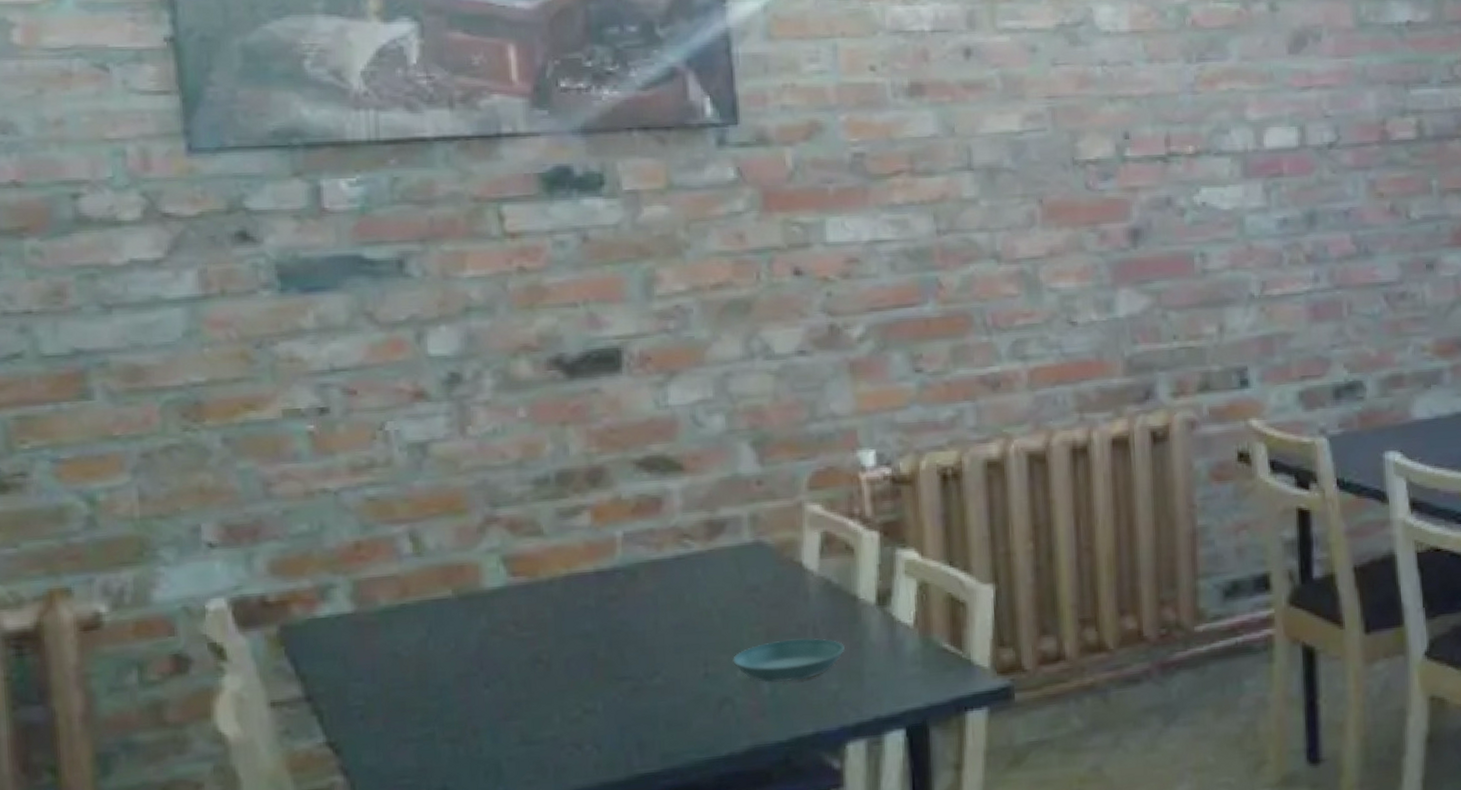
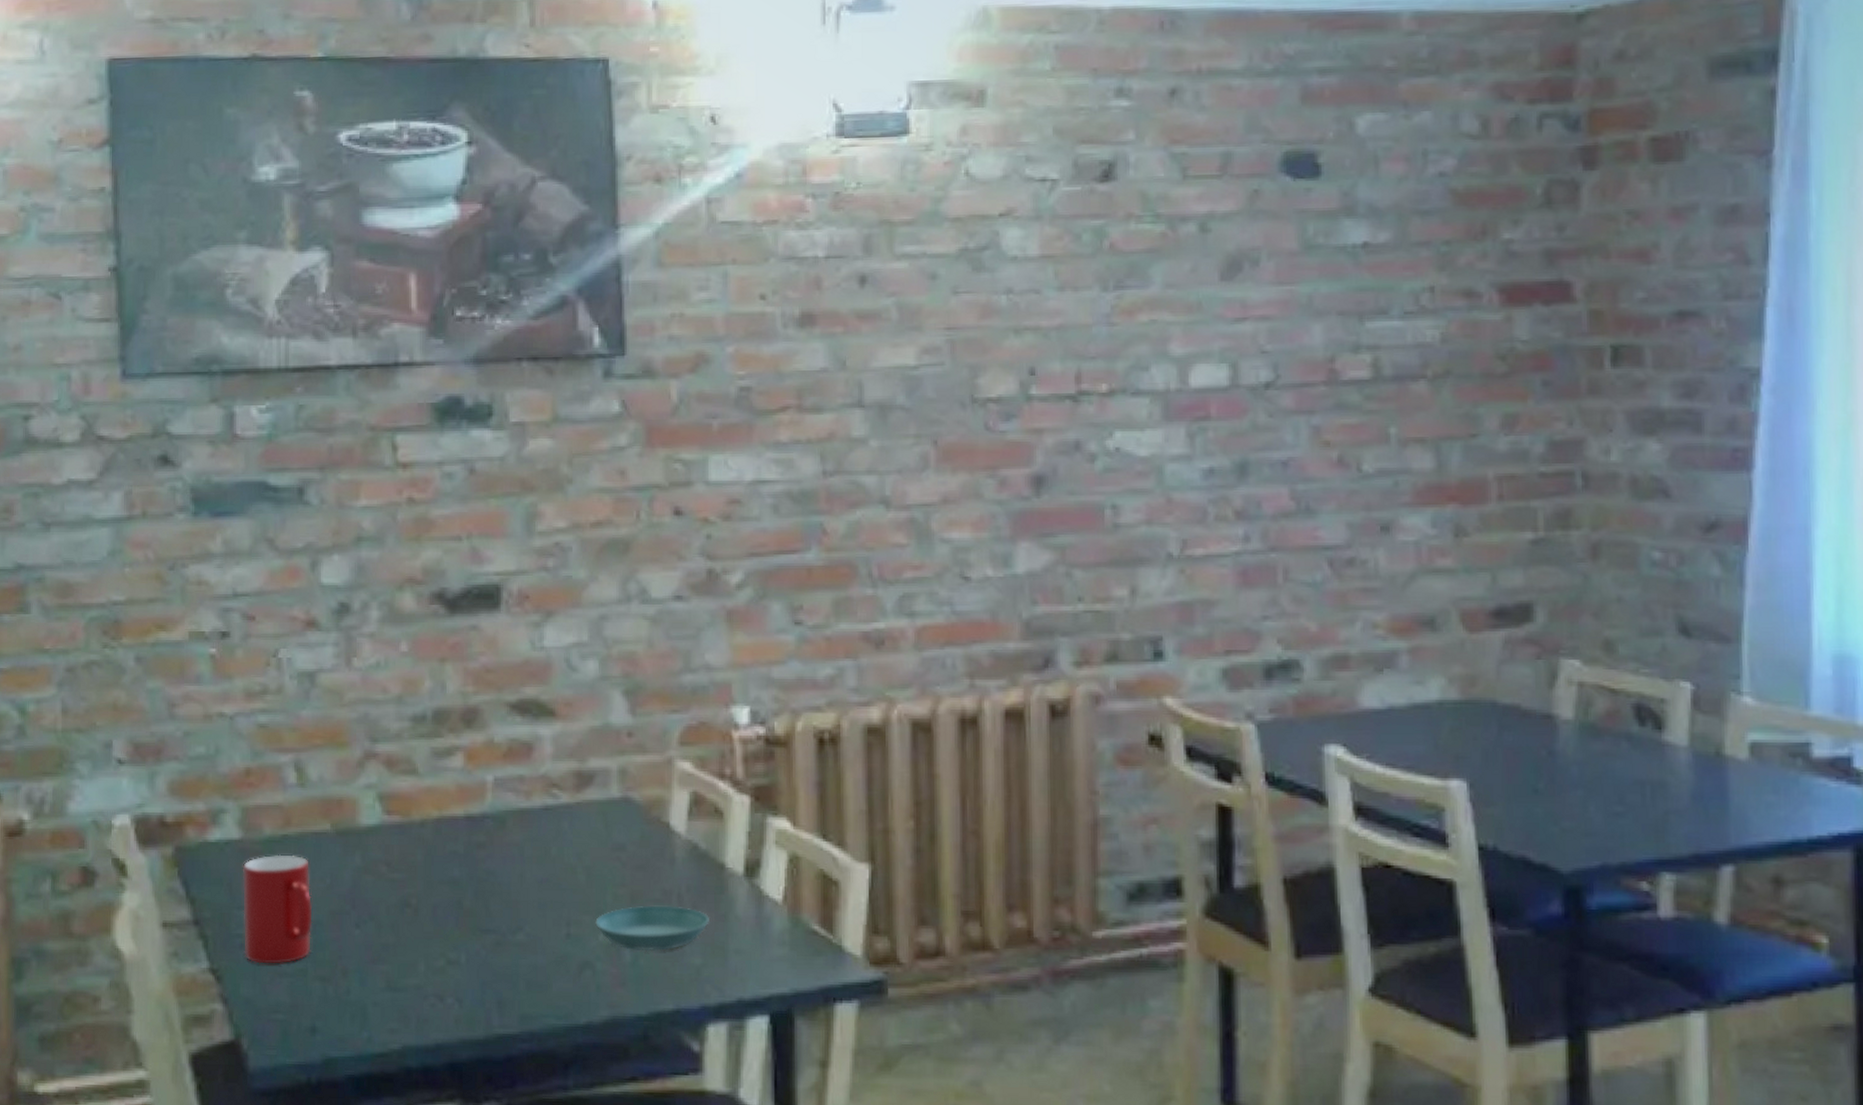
cup: none [357,623,438,733] -> present [242,854,313,964]

